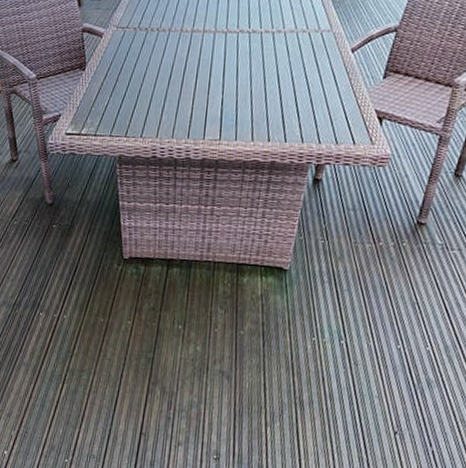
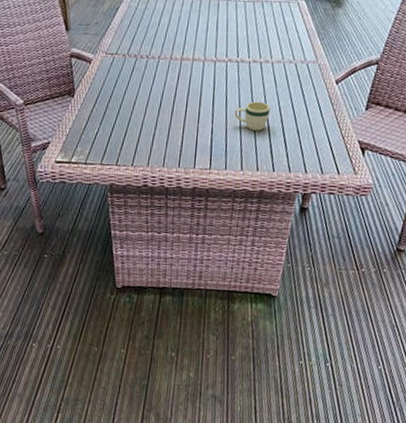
mug: none [245,71,282,101] -> present [234,101,270,131]

